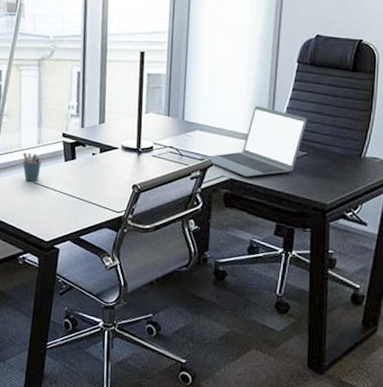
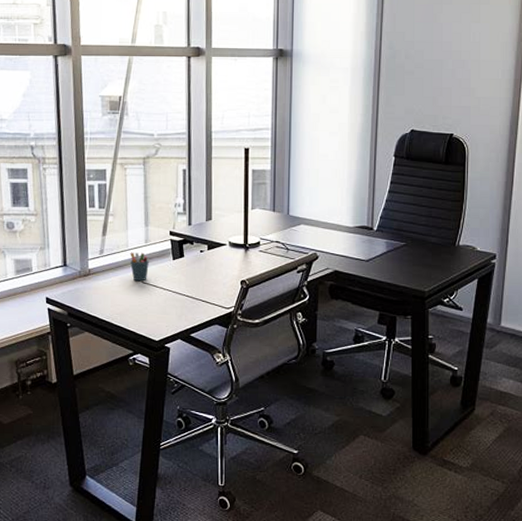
laptop: present [200,105,307,177] -> none [306,198,405,269]

